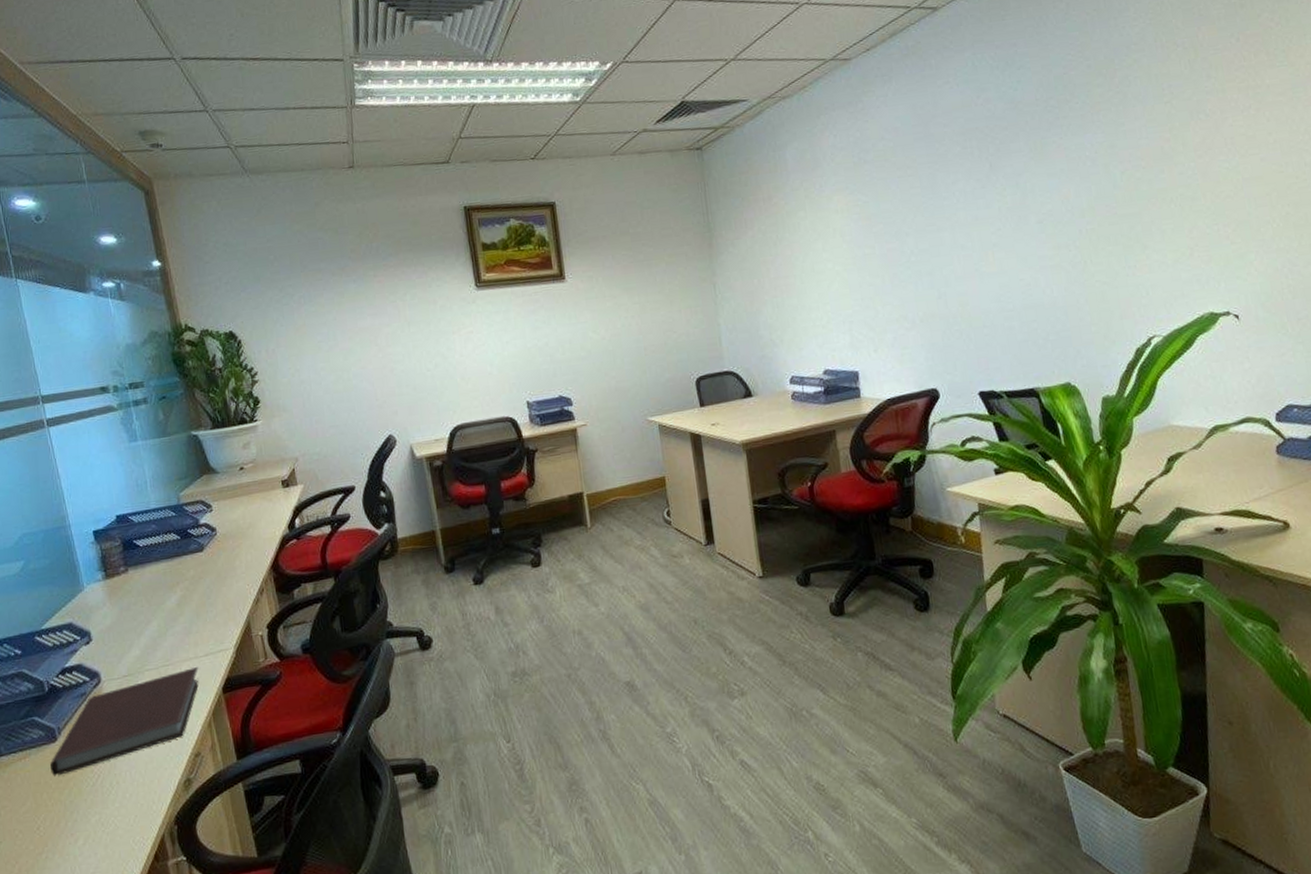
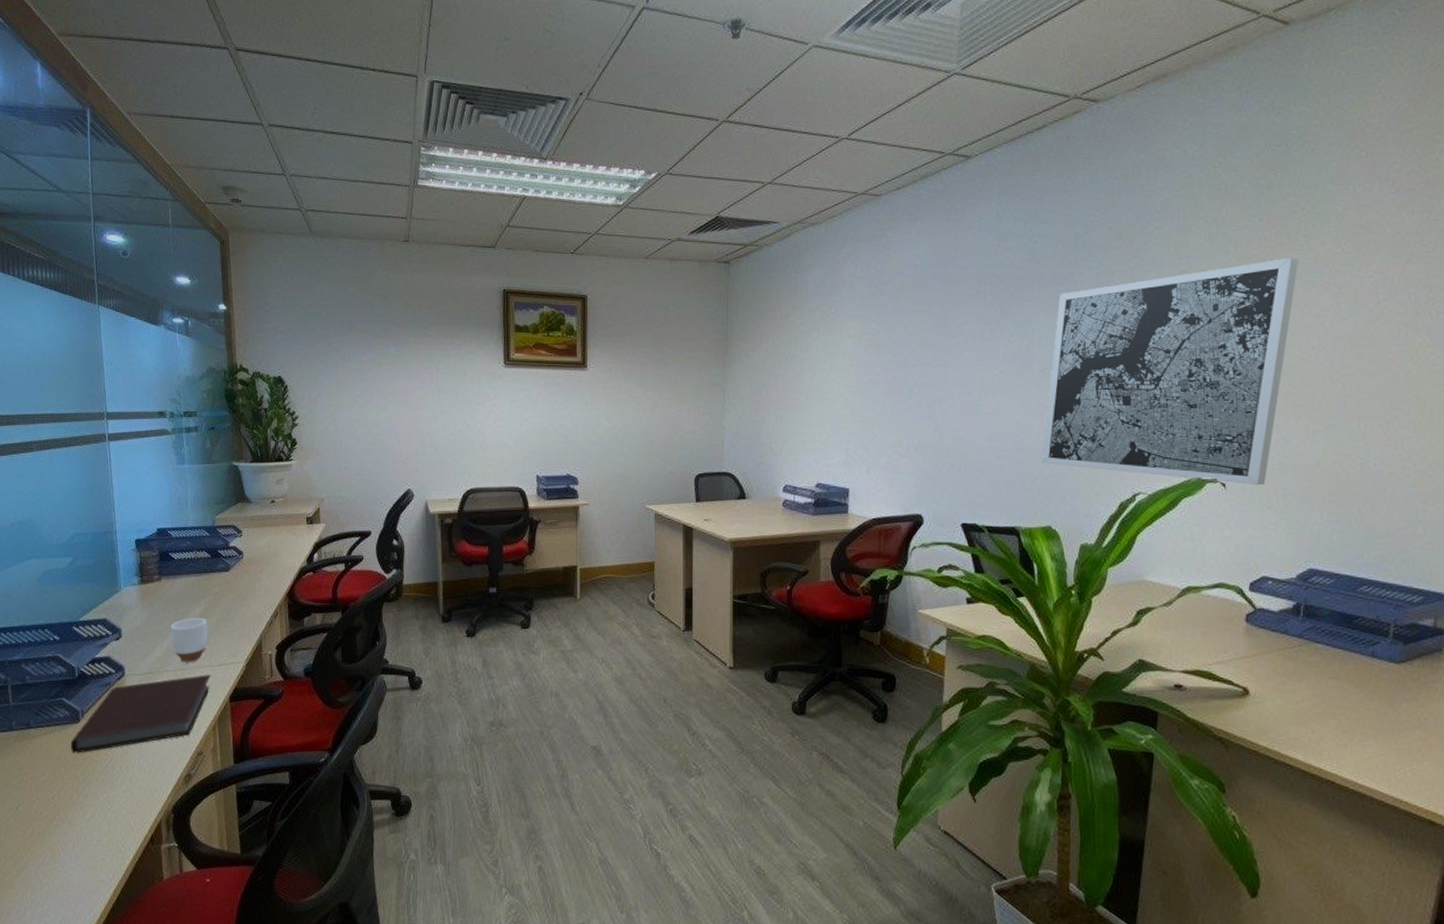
mug: none [145,606,190,658] -> present [170,617,208,662]
wall art: none [1047,74,1281,319] -> present [1042,257,1299,486]

